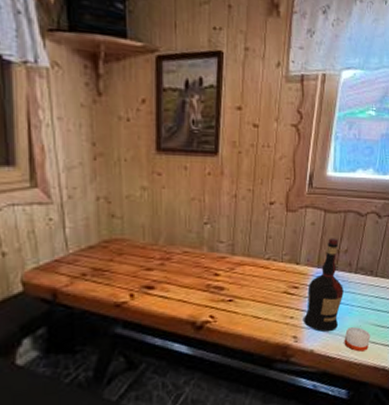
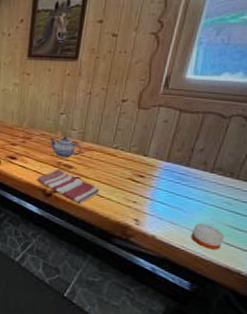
dish towel: none [184,293,256,332] -> present [37,169,100,204]
teapot: none [194,251,232,279] -> present [49,136,81,159]
liquor: present [304,238,343,333] -> none [147,136,195,223]

